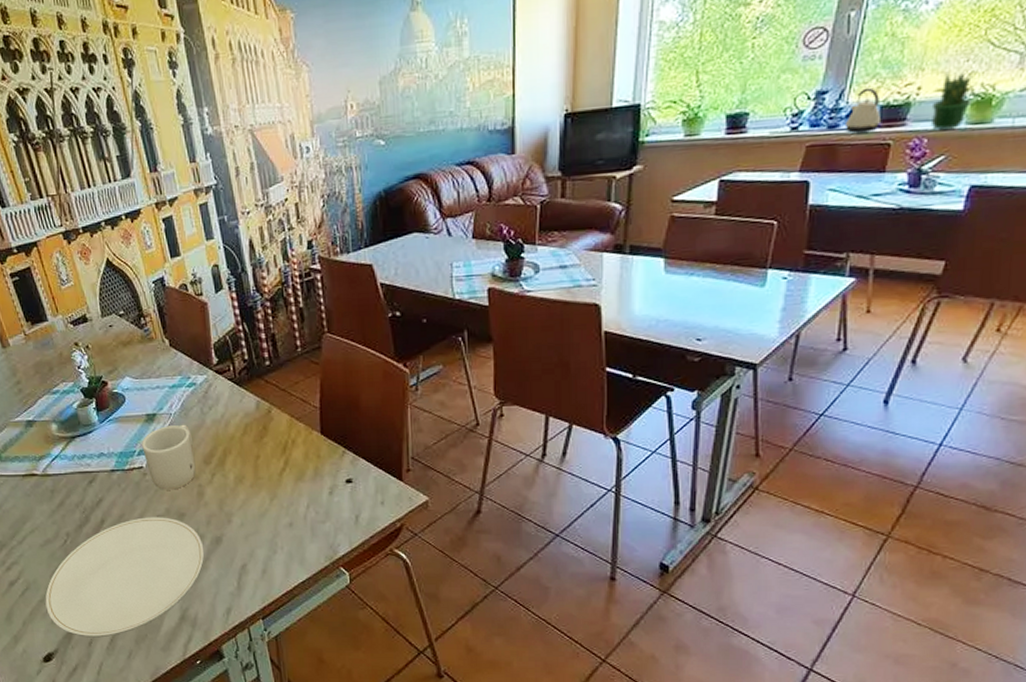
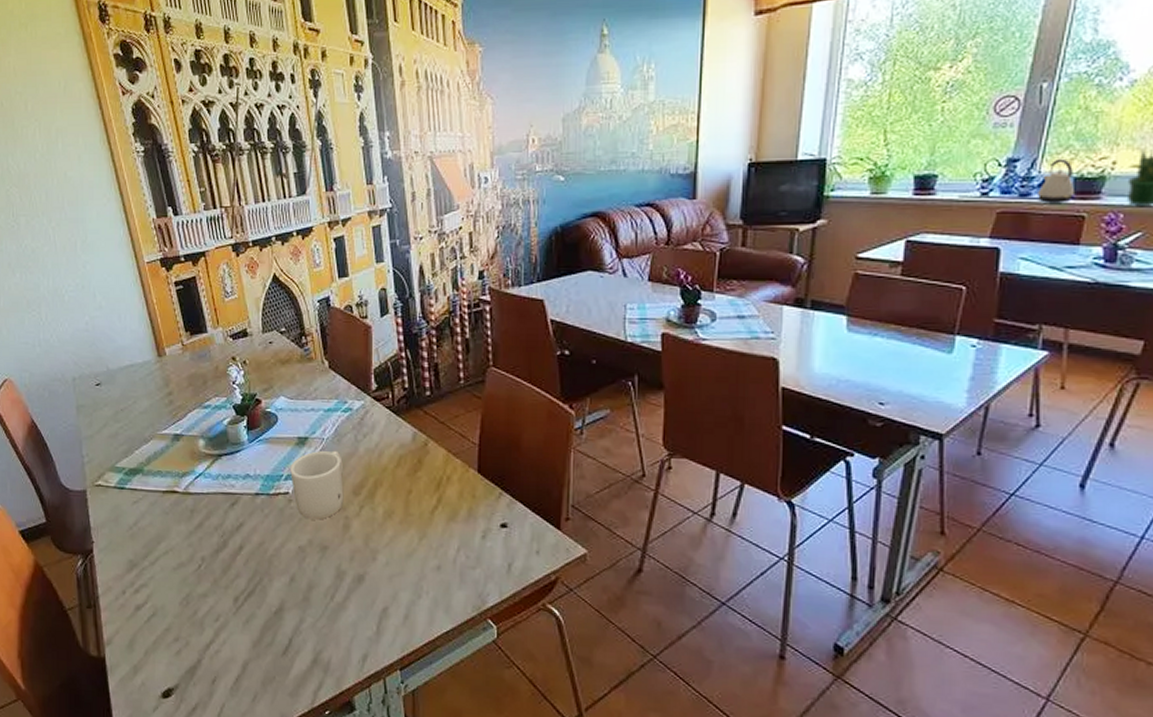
plate: present [45,517,205,638] -> none [171,547,345,676]

